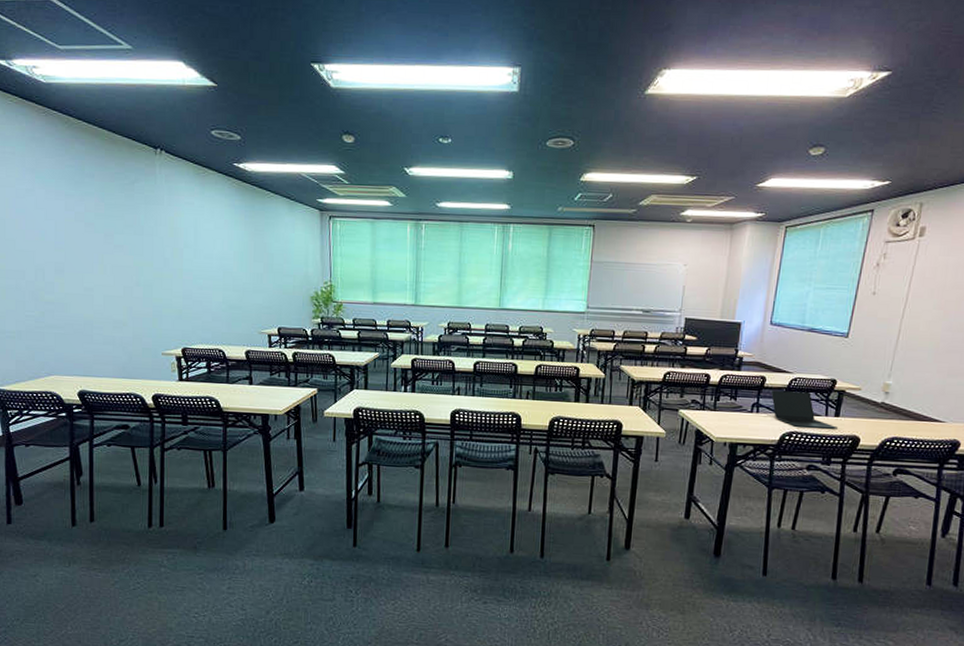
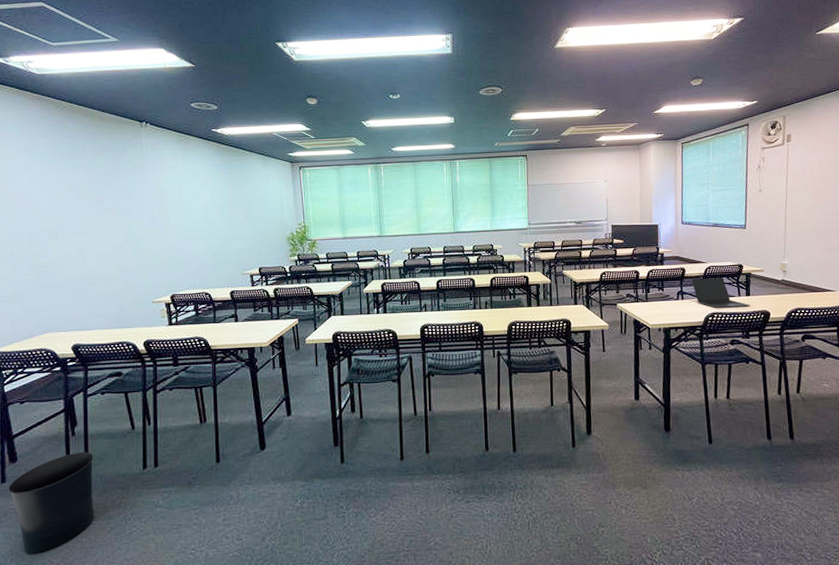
waste bin: none [13,502,99,597] -> present [7,451,94,554]

